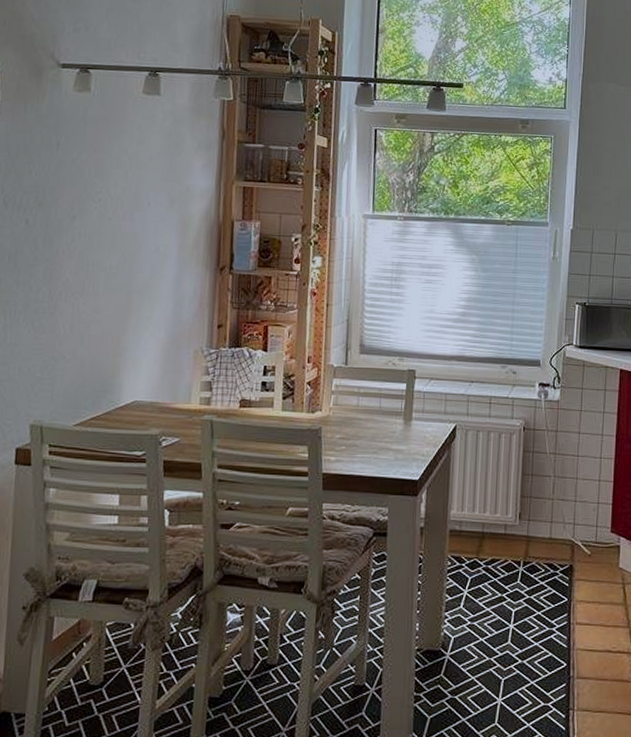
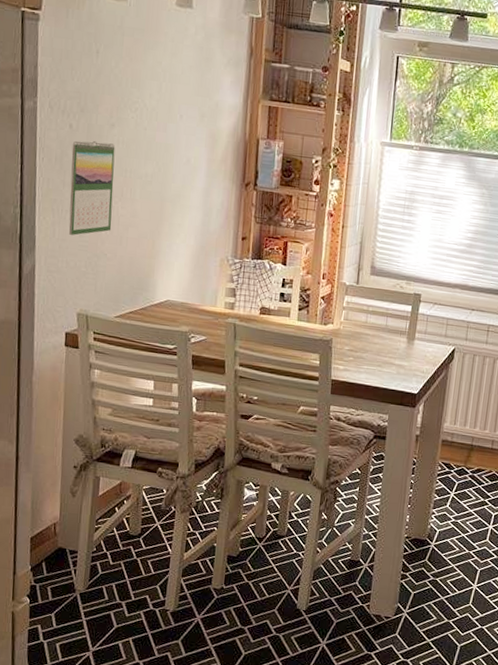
calendar: none [22,235,77,338] -> present [68,140,115,236]

